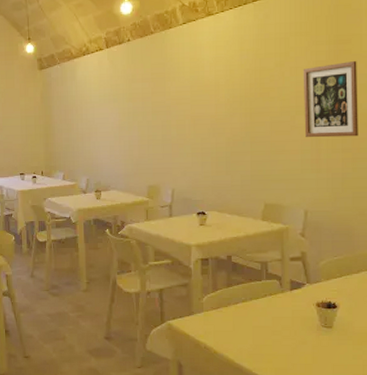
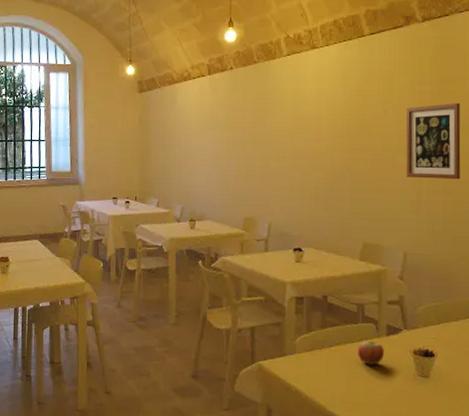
apple: none [262,295,289,319] -> present [357,340,385,365]

